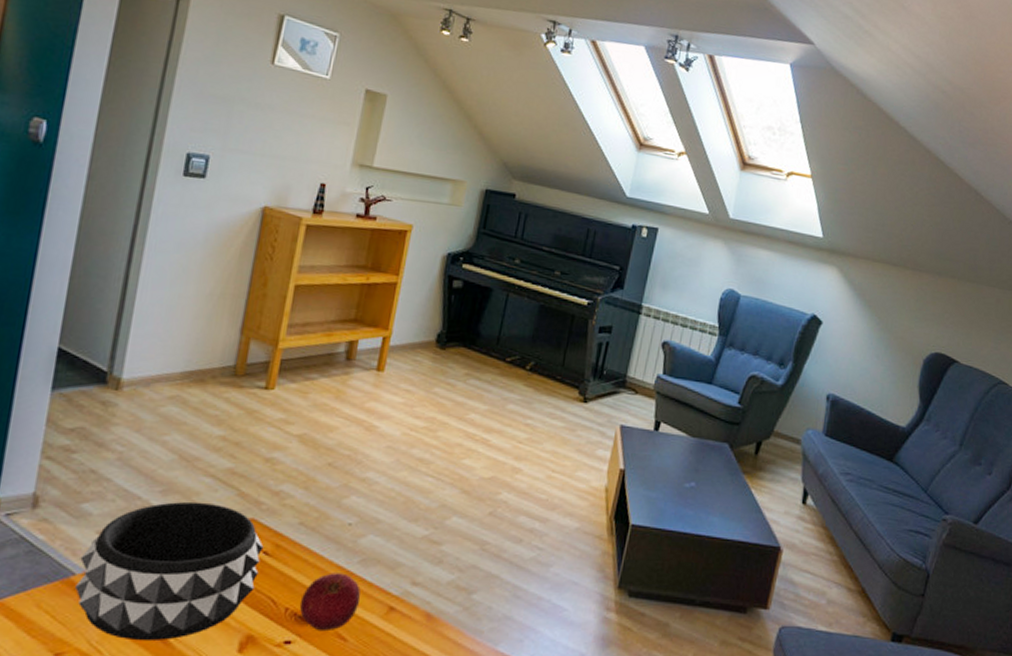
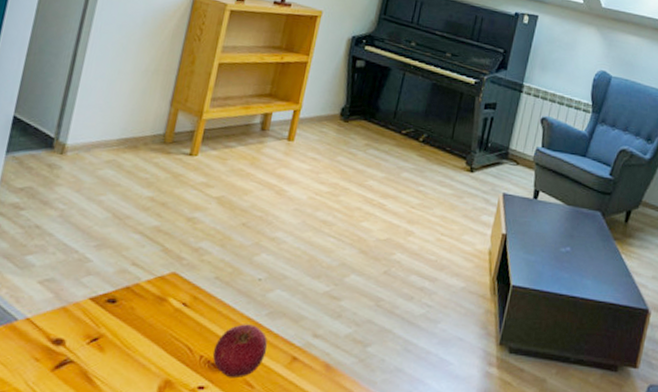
decorative bowl: present [75,501,264,641] -> none [17,255,183,383]

